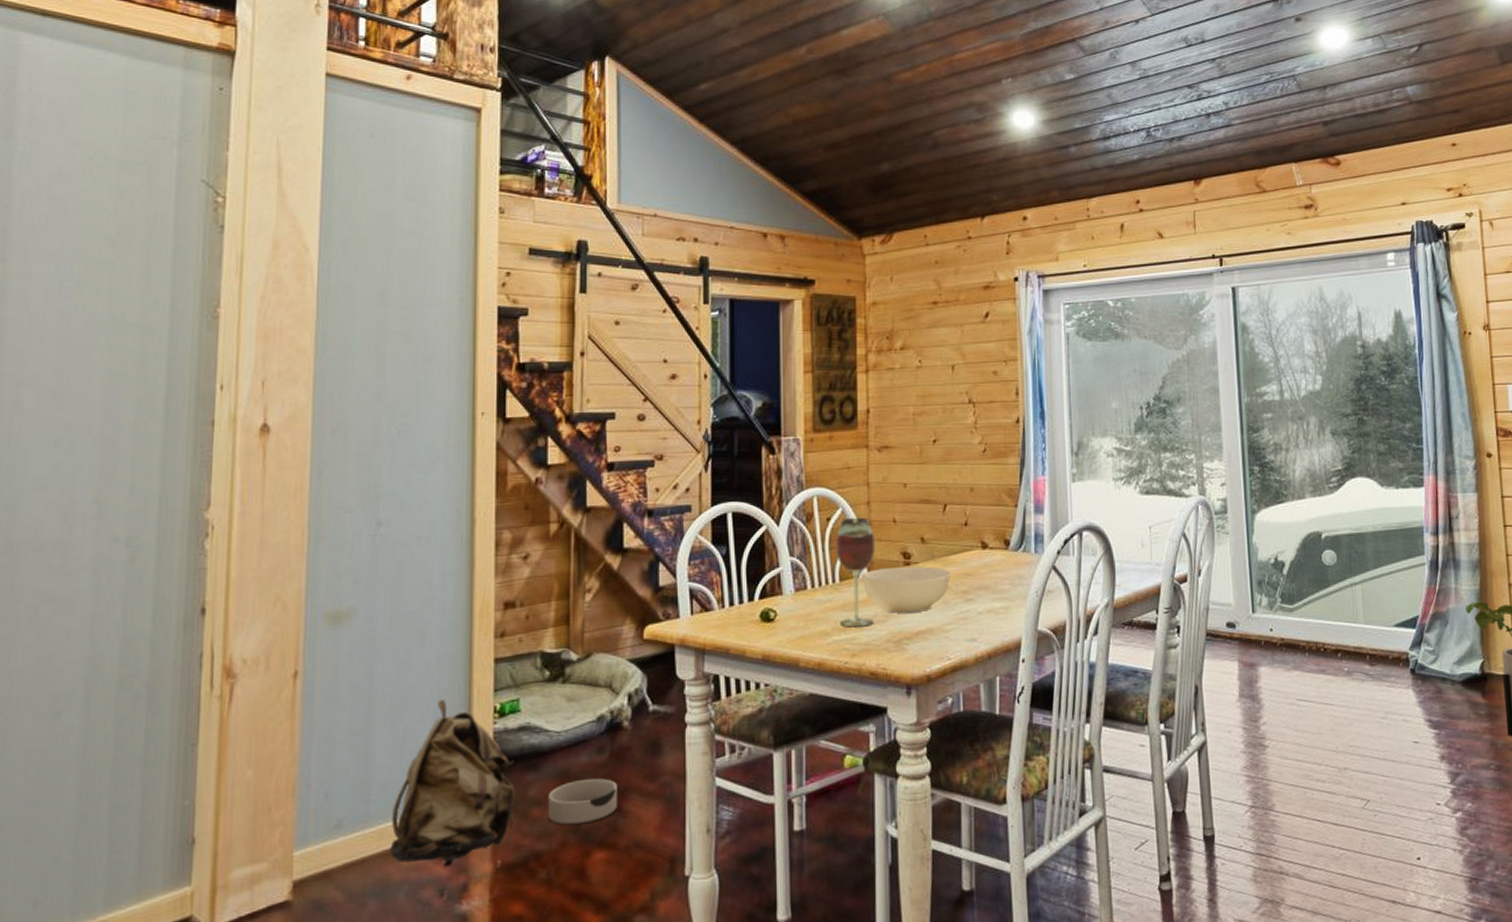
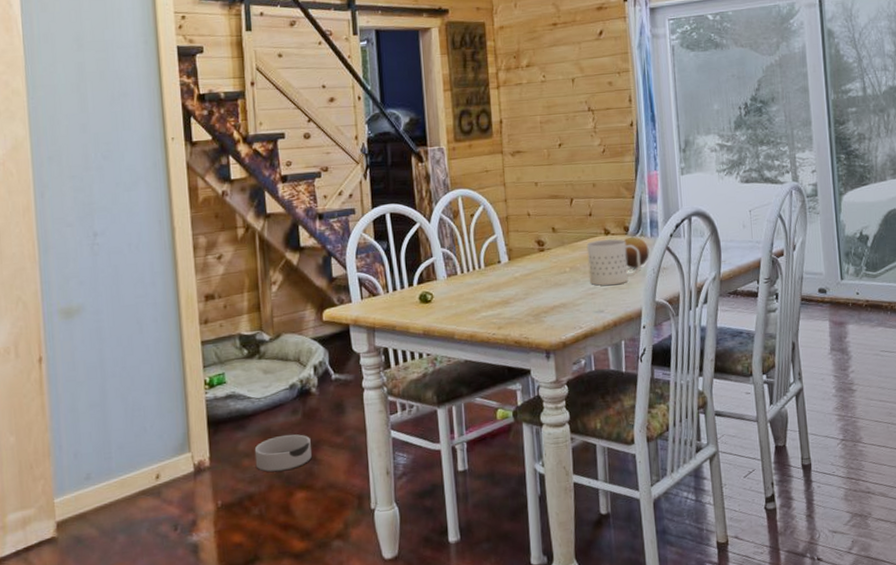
backpack: present [390,700,516,867] -> none [130,376,230,507]
wineglass: present [836,517,876,628] -> none [479,212,515,305]
bowl: present [861,566,951,613] -> none [502,251,579,292]
mug: none [960,554,1022,610] -> present [586,239,641,286]
fruit: none [1003,552,1033,589] -> present [623,236,649,268]

